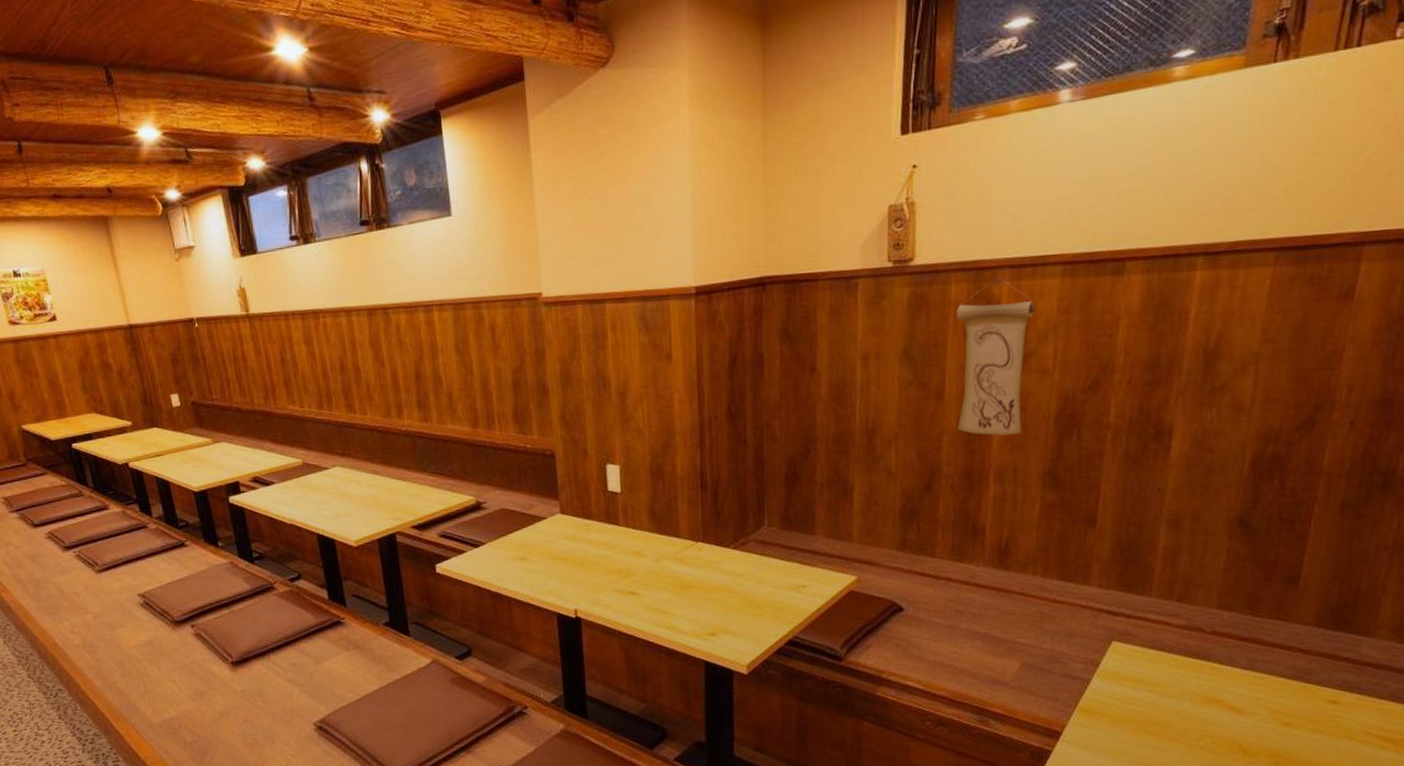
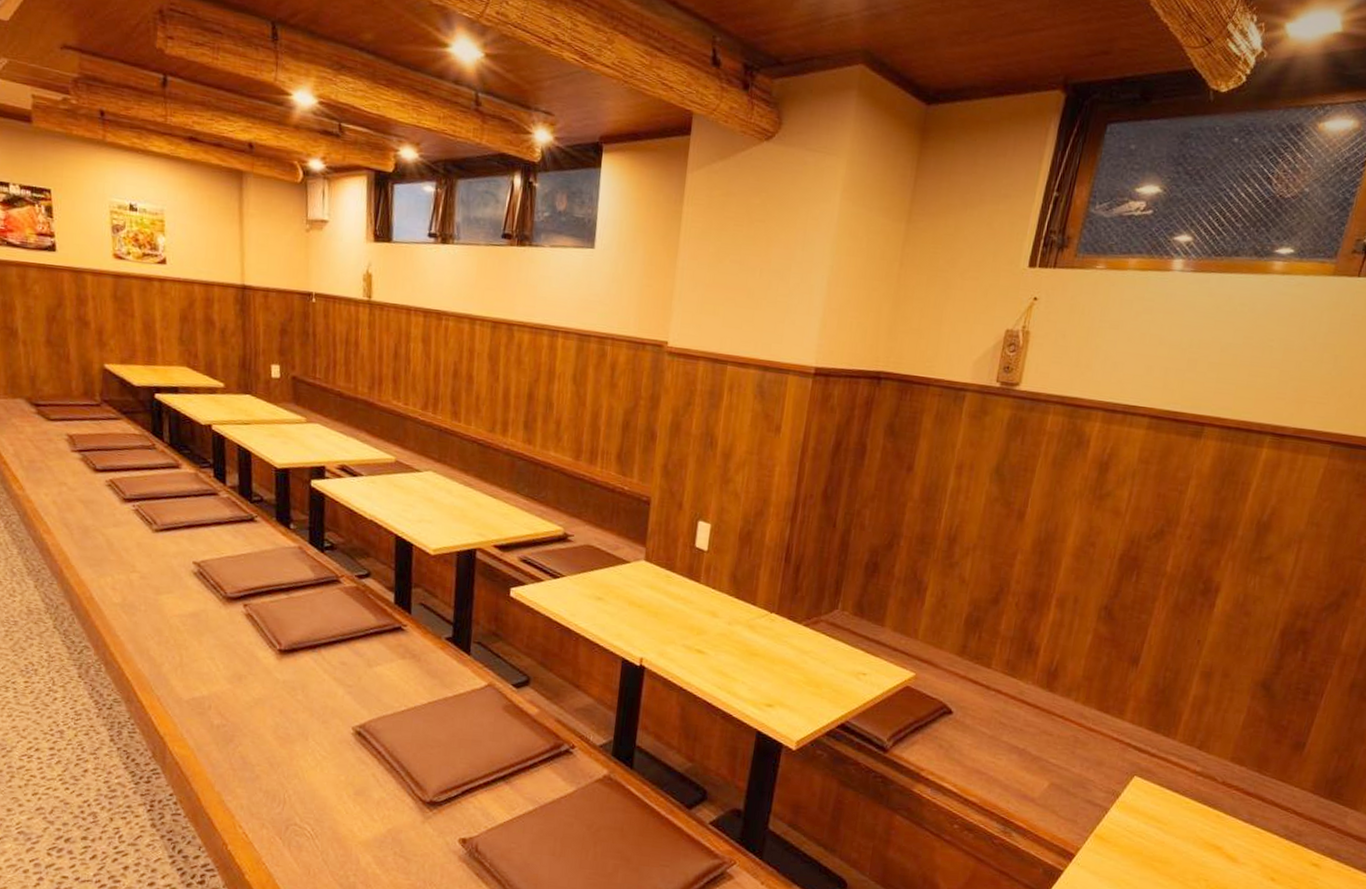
wall scroll: present [955,276,1035,436] -> none [1031,416,1119,566]

